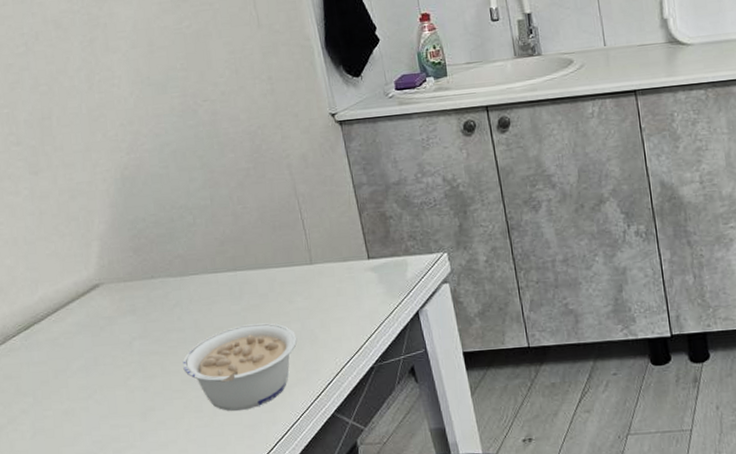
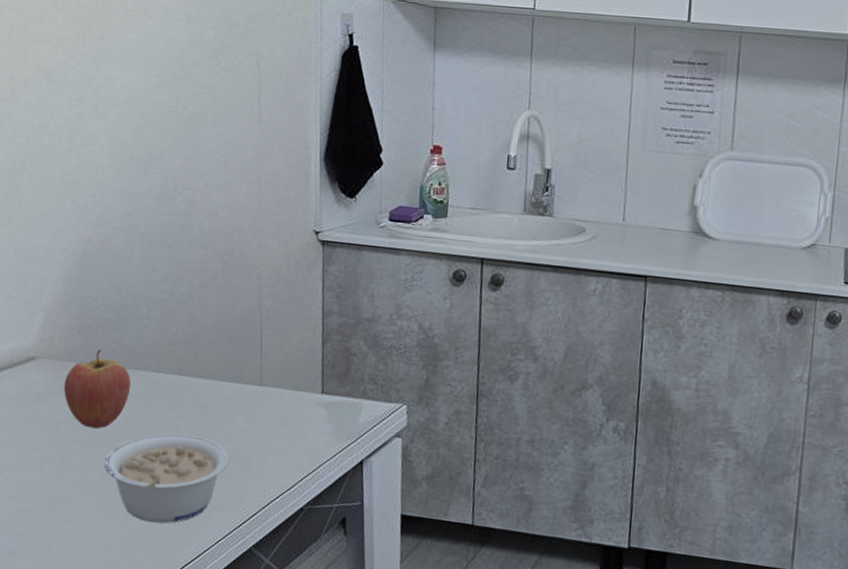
fruit: none [130,264,193,338] -> present [63,349,131,429]

